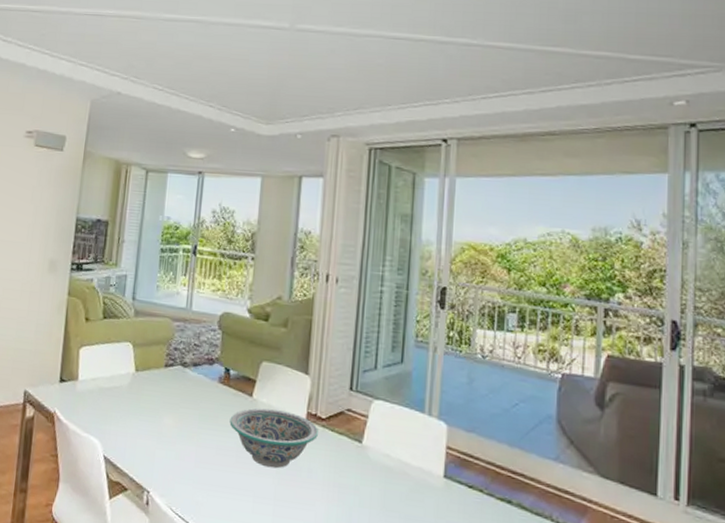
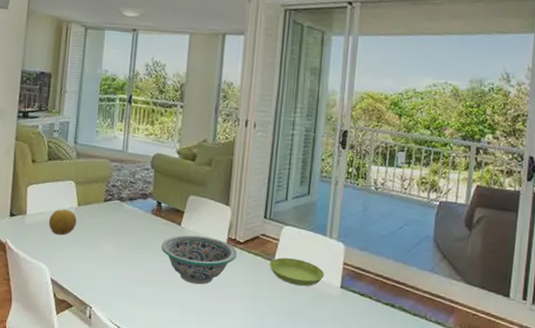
fruit: none [102,375,134,406] -> present [48,209,77,235]
saucer: none [357,438,424,474] -> present [269,257,325,286]

